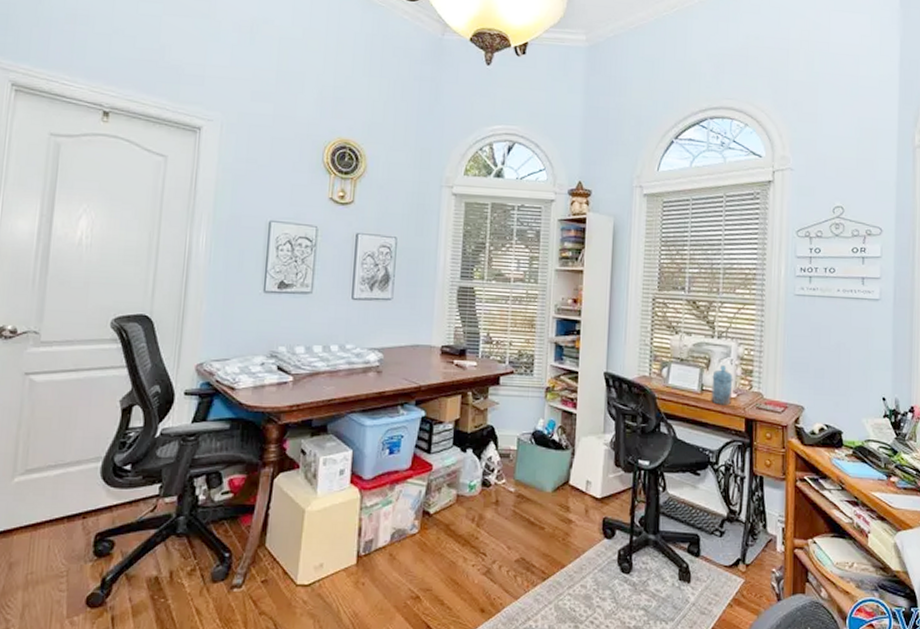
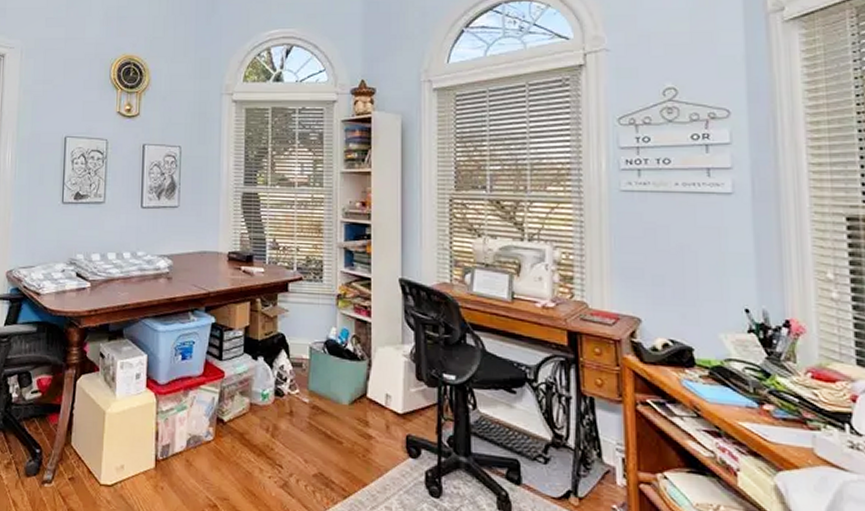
canister: present [711,365,733,405] -> none [524,271,550,316]

